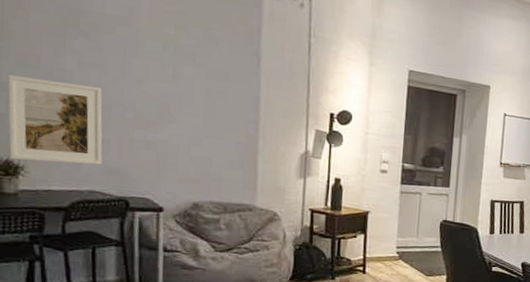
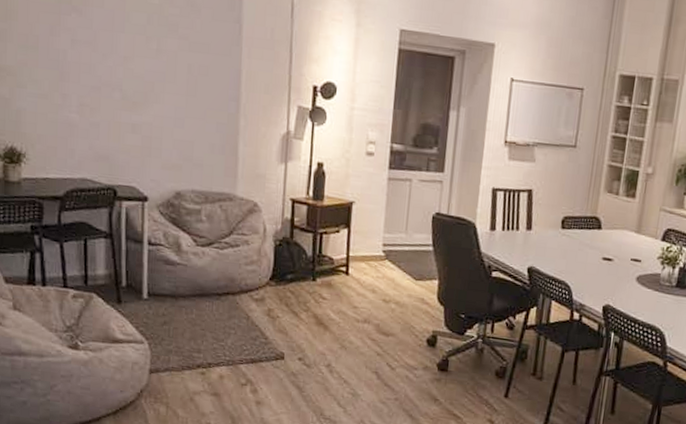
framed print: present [7,74,103,165] -> none [11,57,93,151]

